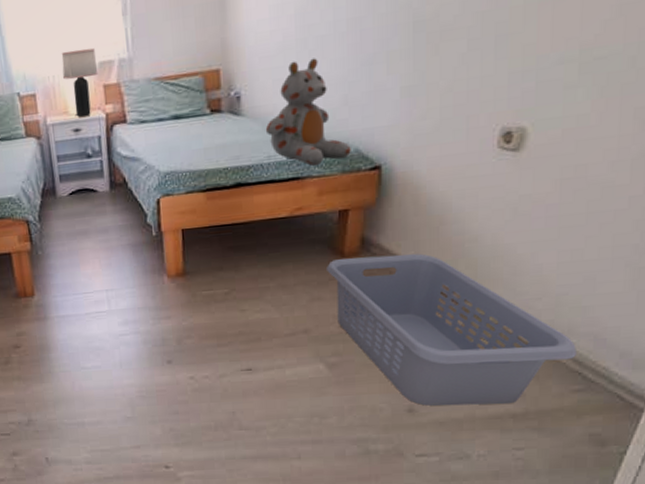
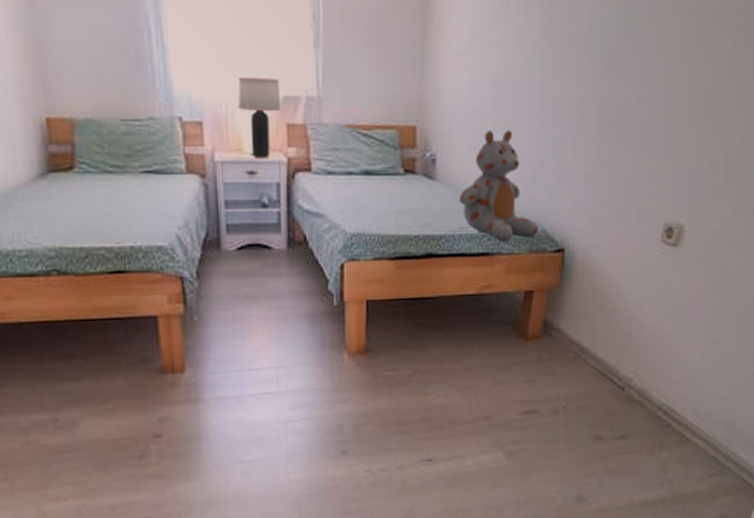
laundry basket: present [327,253,576,406] -> none [511,339,714,494]

